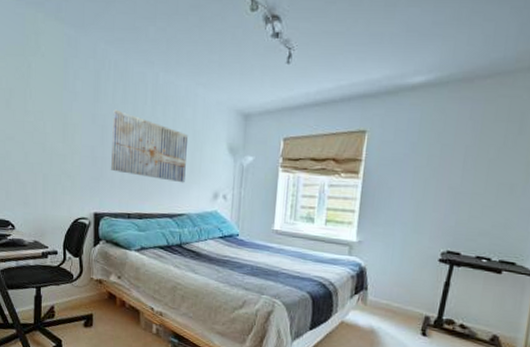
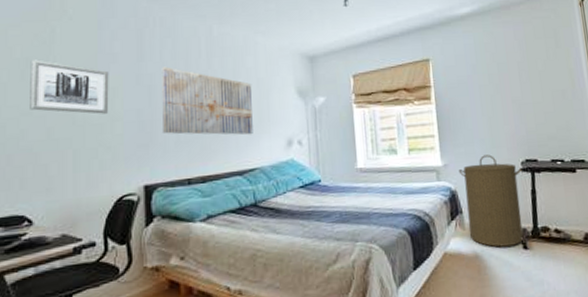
wall art: none [13,91,71,147] -> present [30,59,109,114]
laundry hamper: none [369,239,441,330] -> present [458,154,524,248]

